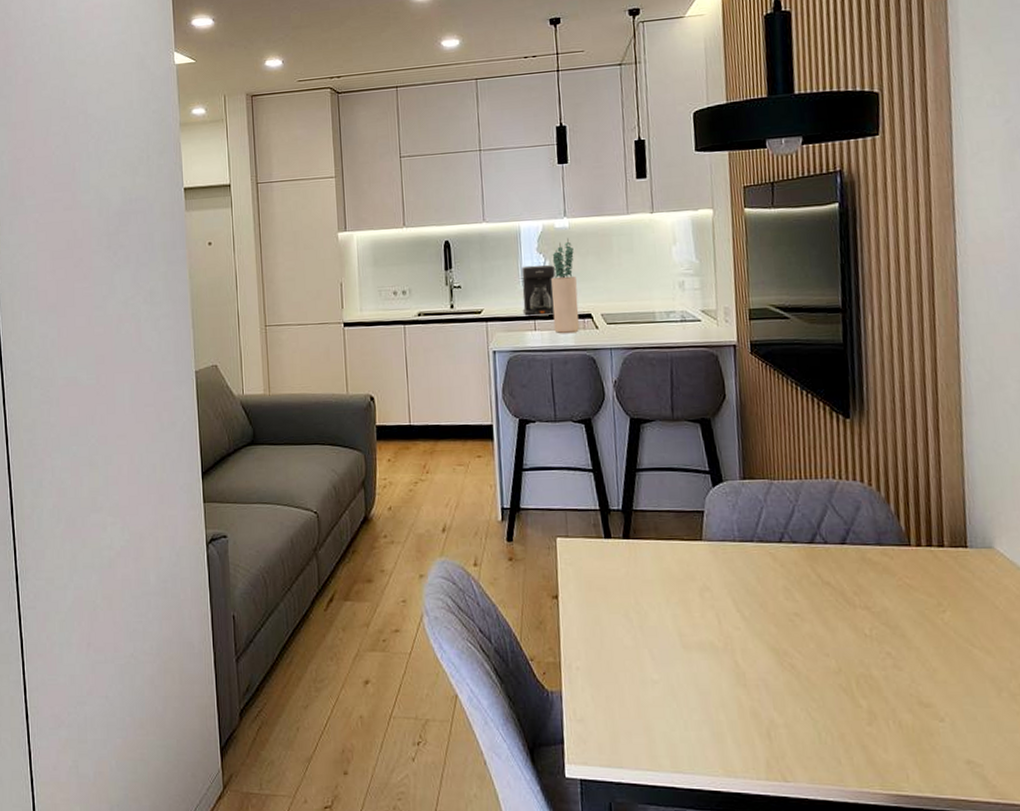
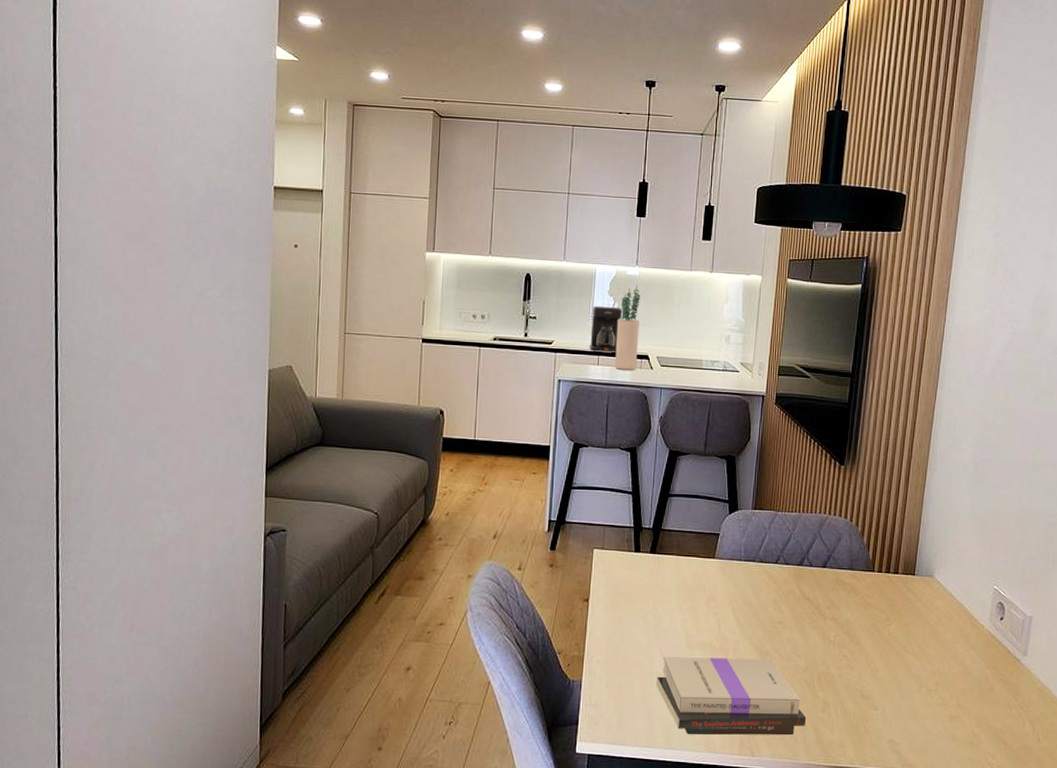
books: none [650,660,849,755] -> present [655,657,807,735]

